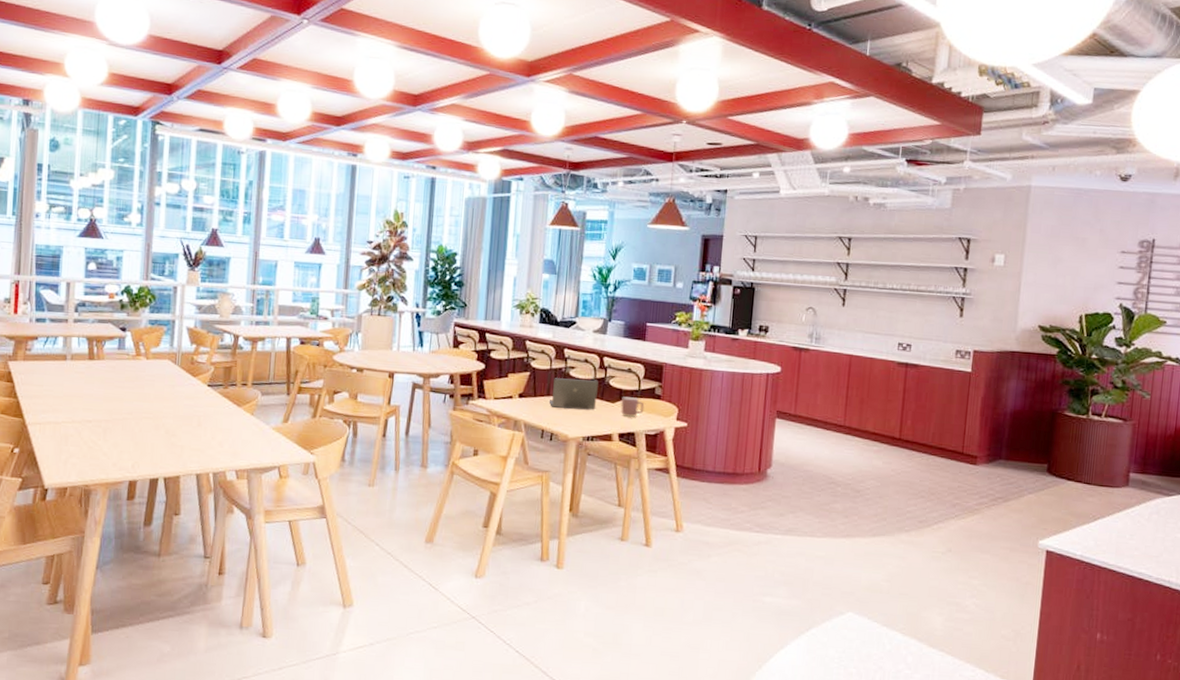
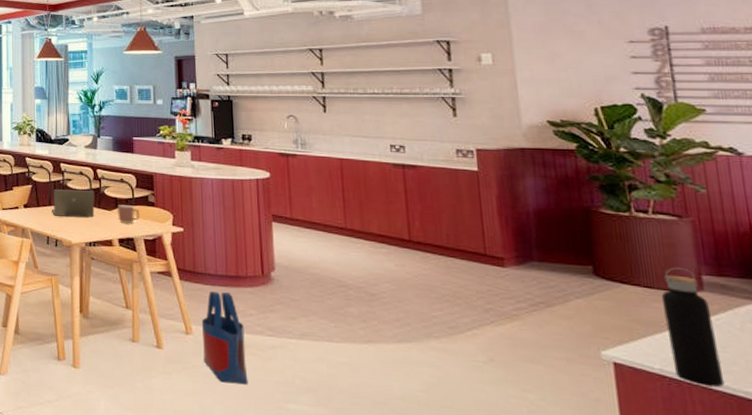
tote bag: none [689,487,734,580] -> present [201,290,248,385]
water bottle: none [1091,465,1130,568] -> present [661,267,725,386]

